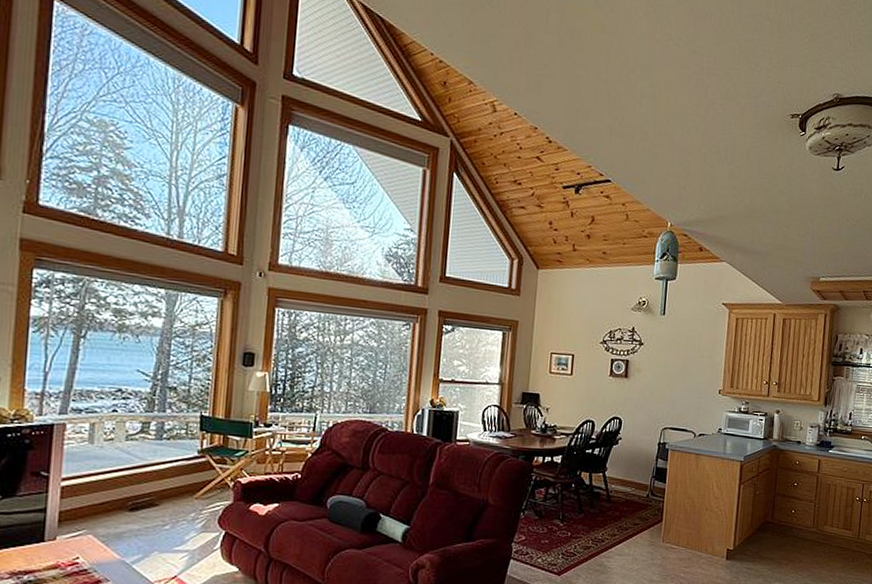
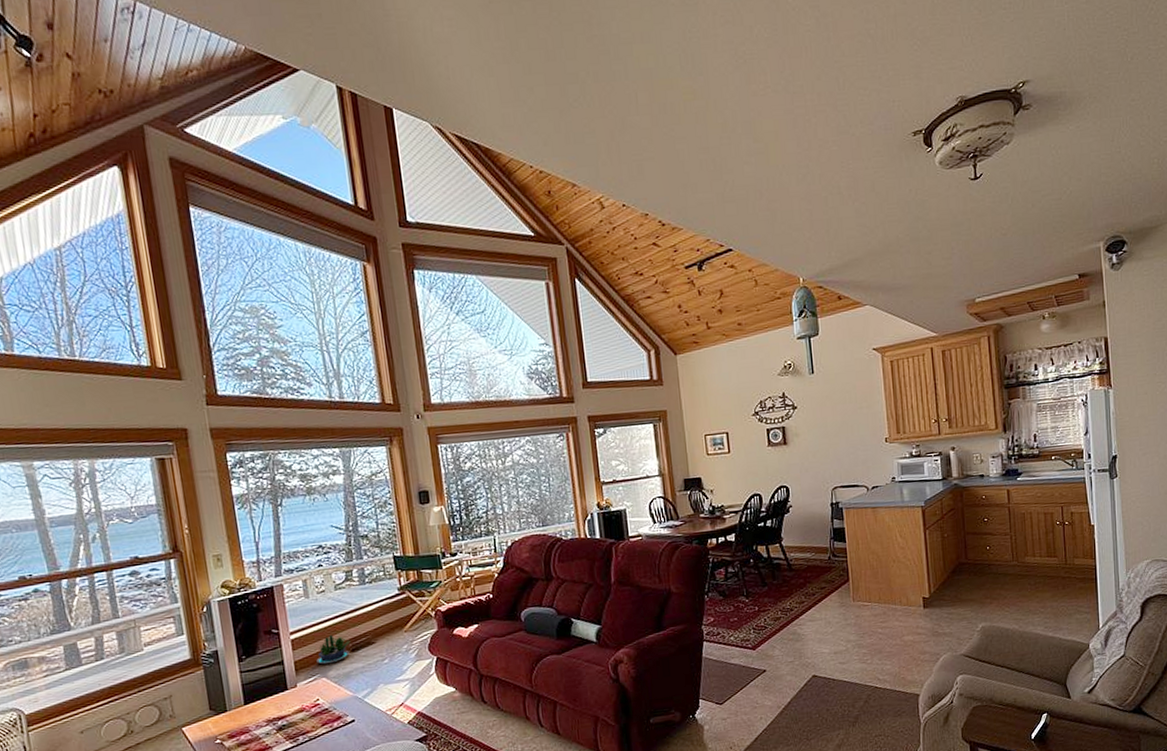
potted plant: none [86,489,131,520] -> present [316,635,351,665]

